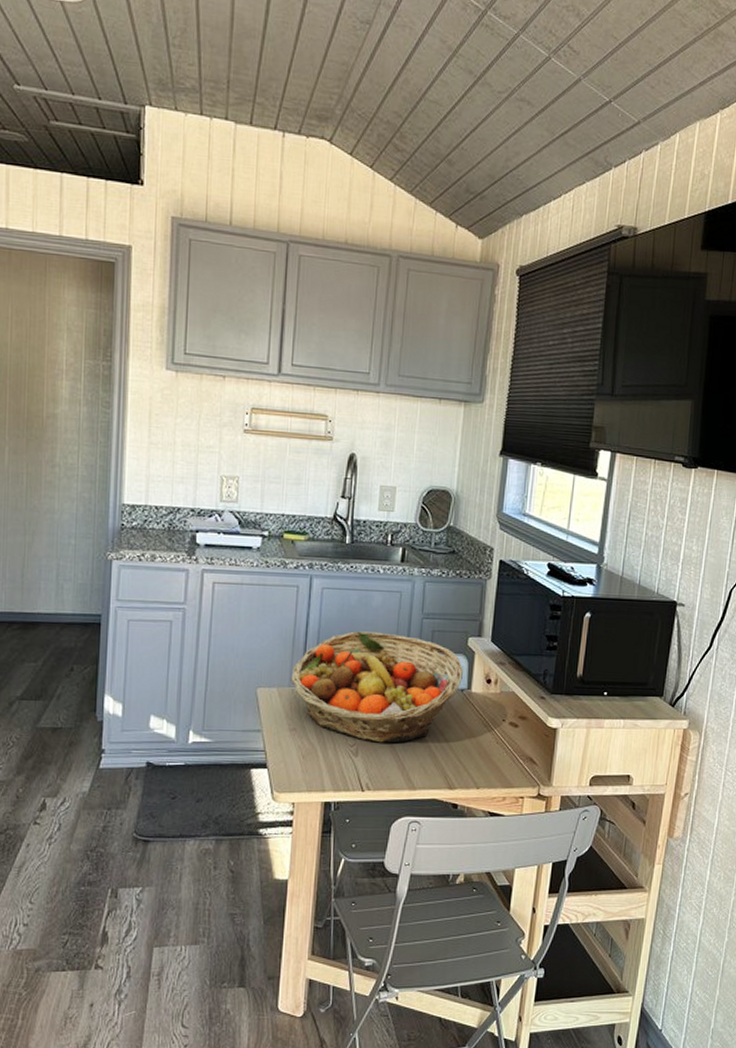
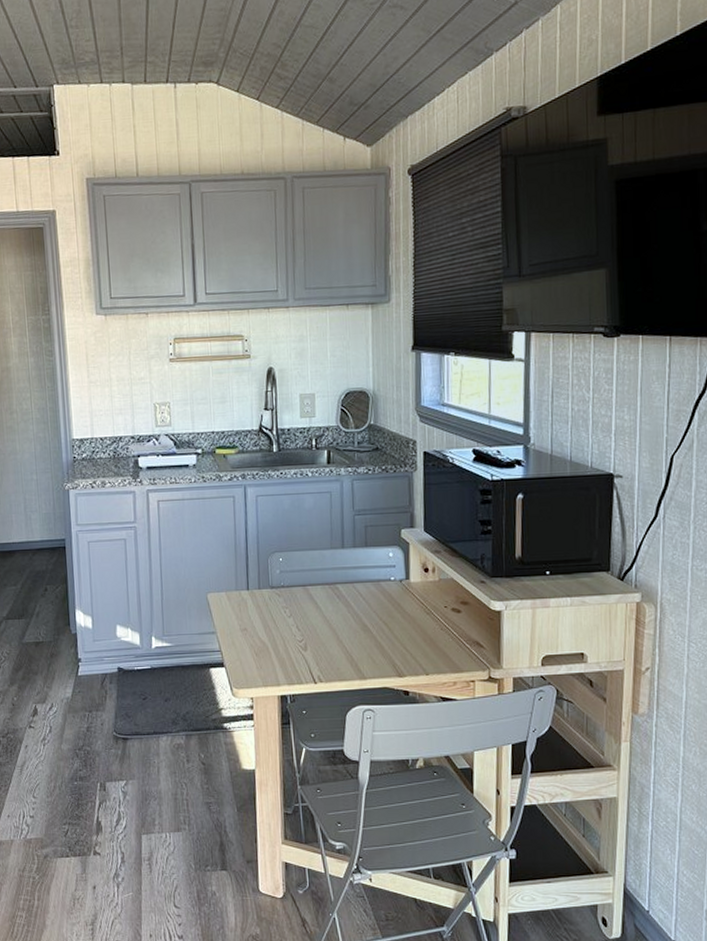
fruit basket: present [290,631,463,743] -> none [237,532,400,637]

